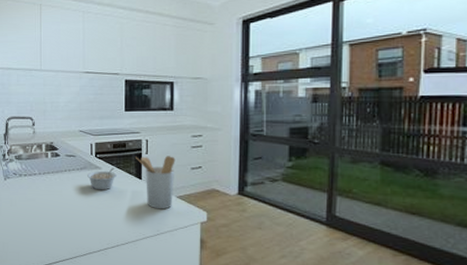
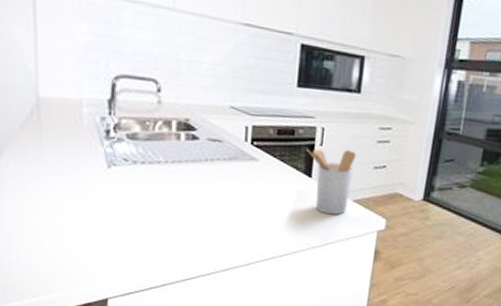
legume: present [87,168,117,190] -> none [238,161,279,189]

